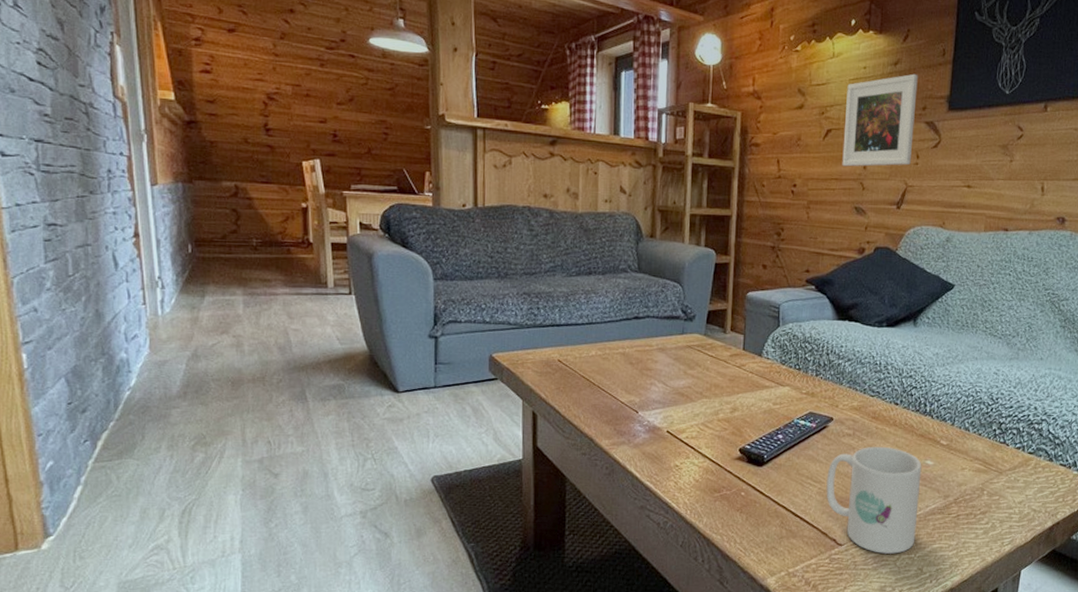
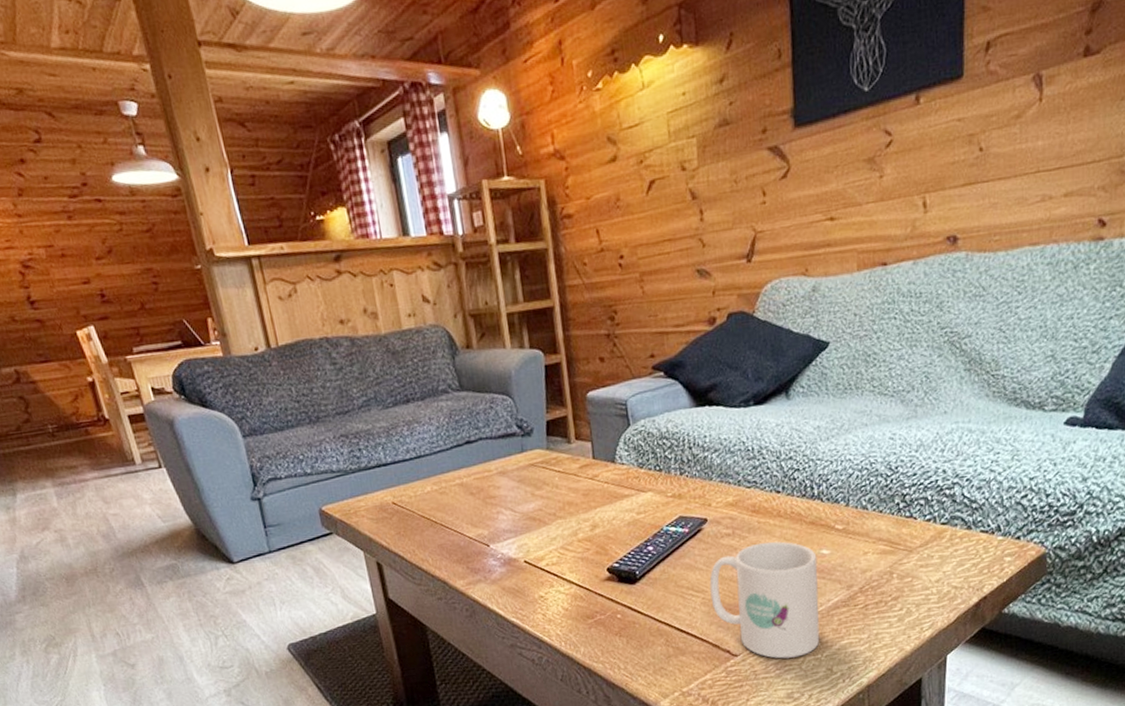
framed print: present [842,73,918,167] -> none [665,88,757,223]

